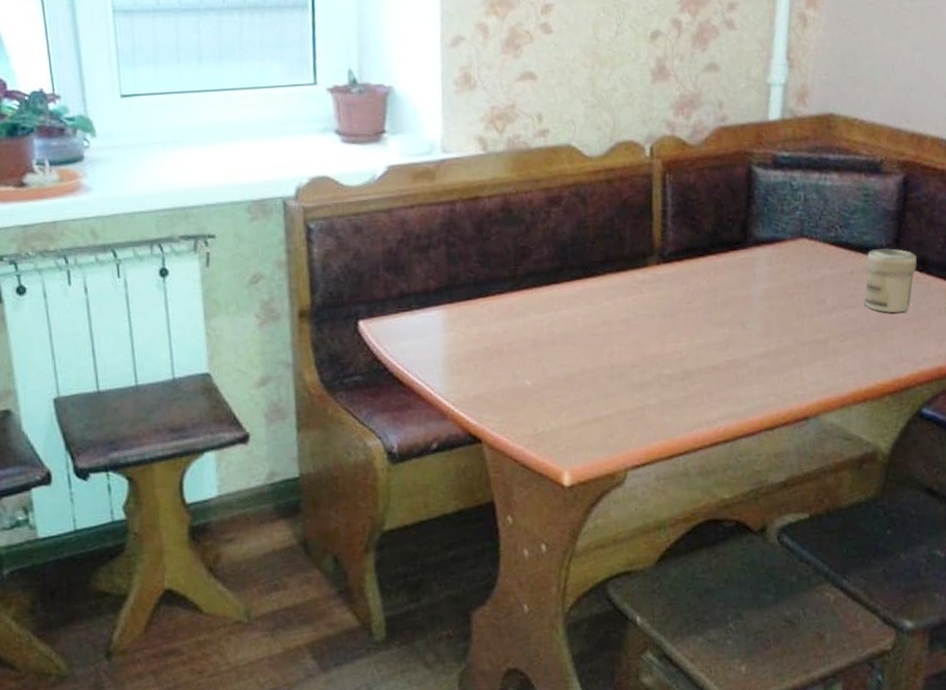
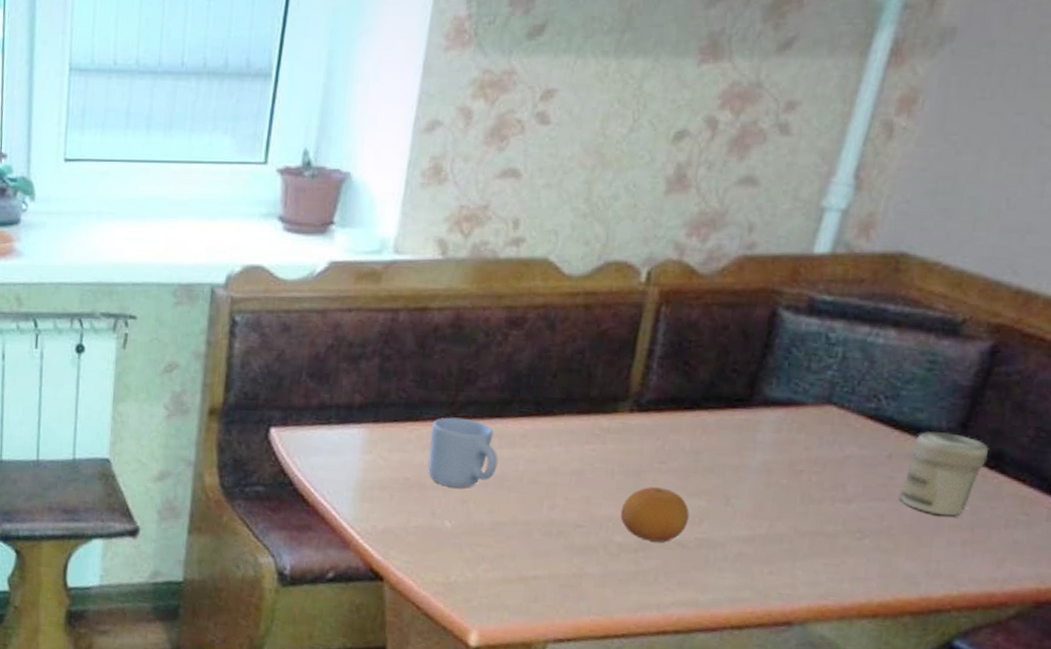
mug: none [499,288,561,350] -> present [428,417,498,488]
fruit: none [665,323,718,370] -> present [620,487,690,543]

